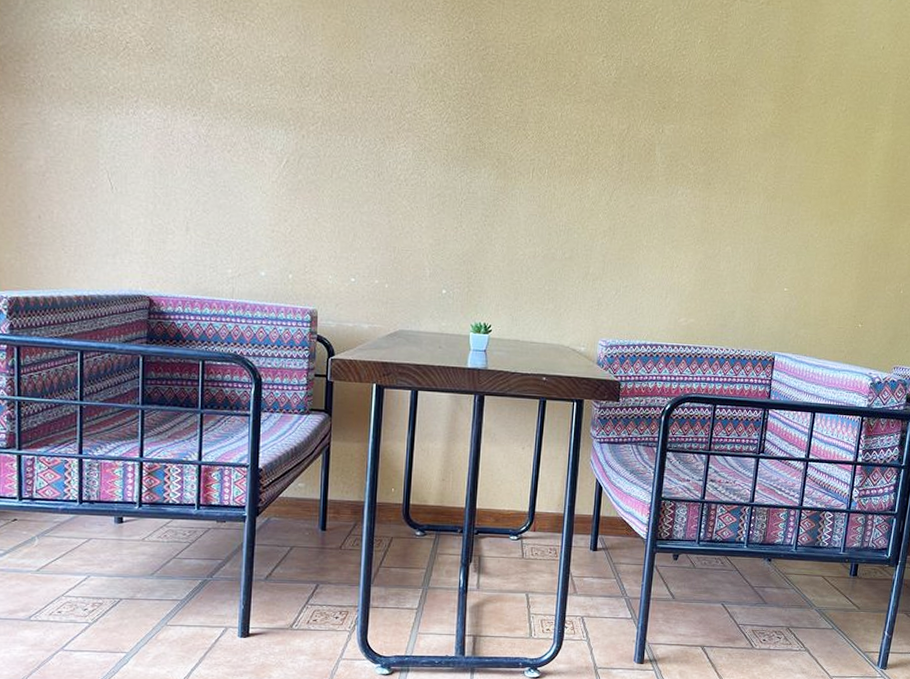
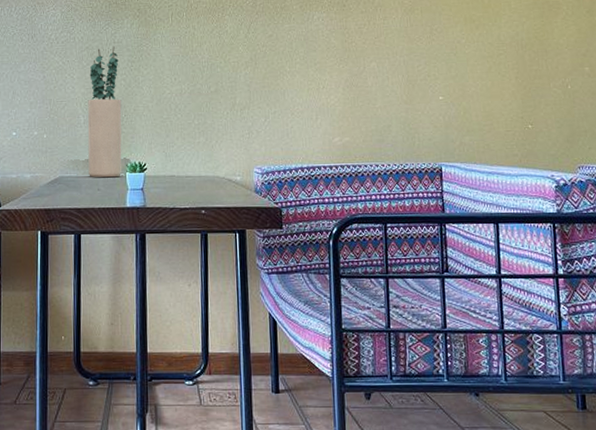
vase: none [431,197,472,337] -> present [87,47,122,178]

